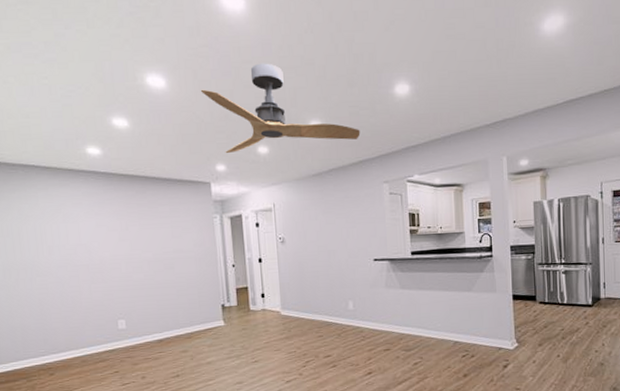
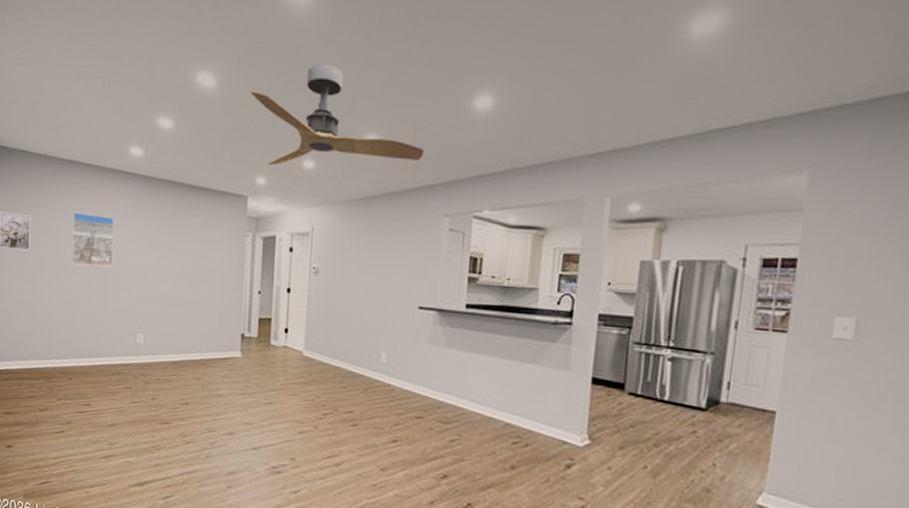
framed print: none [33,213,83,264] -> present [72,212,114,267]

